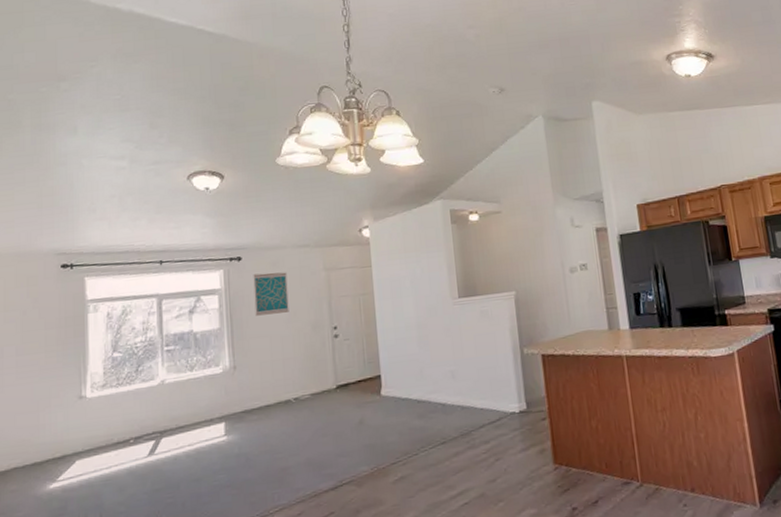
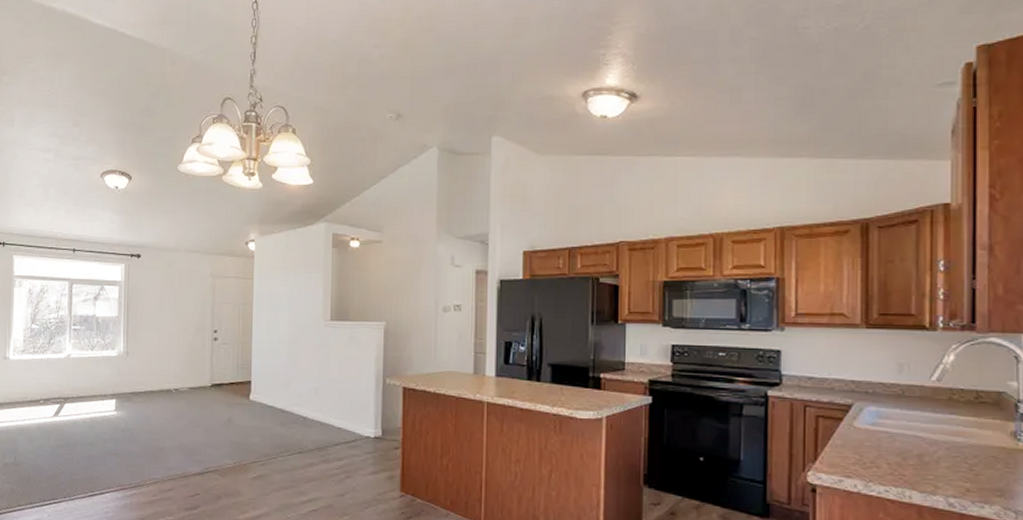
wall art: present [253,272,289,316] -> none [148,272,178,311]

